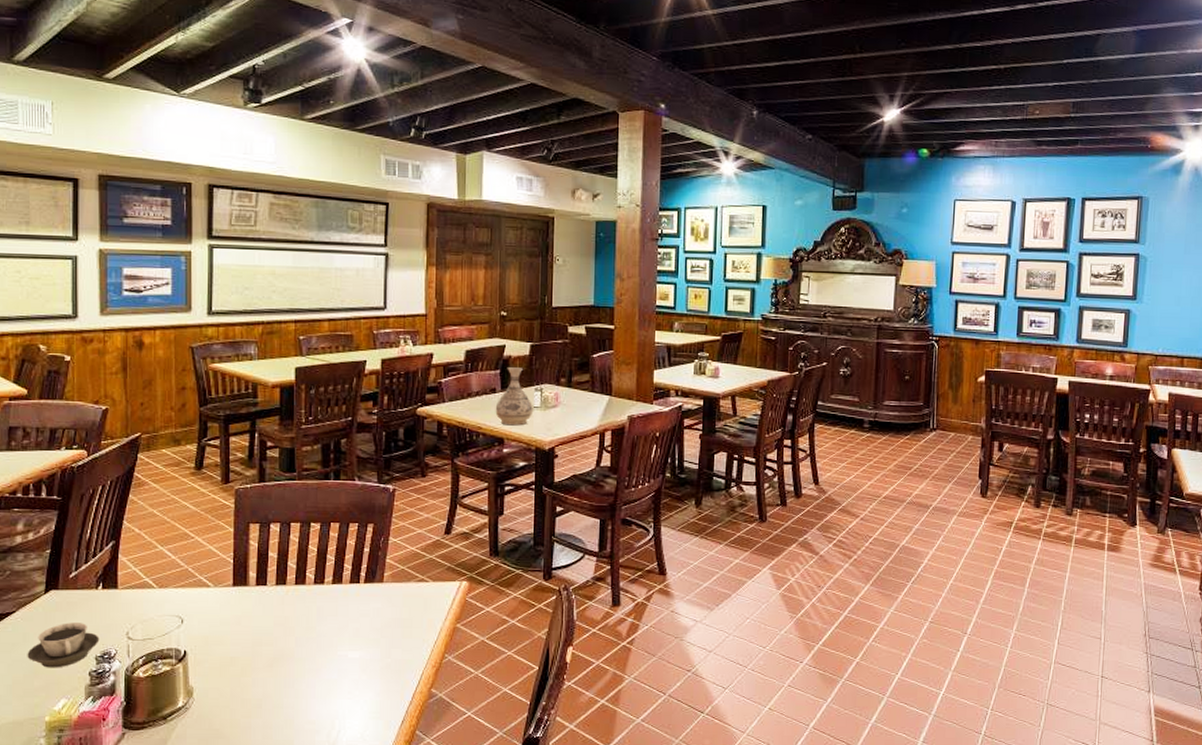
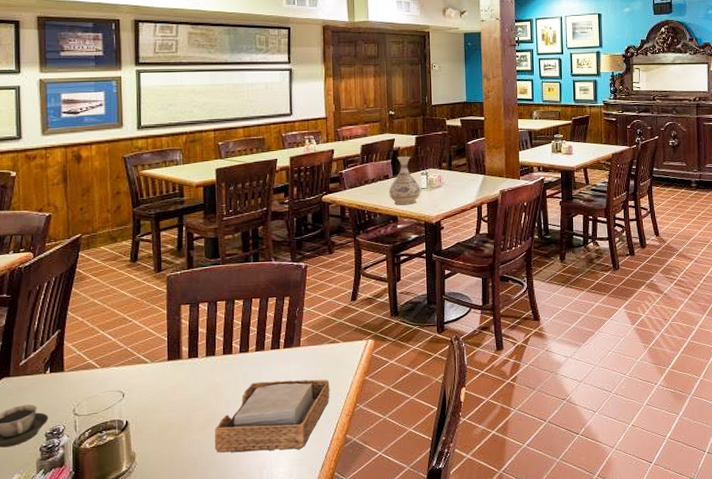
napkin holder: none [281,619,415,700] -> present [214,379,330,453]

